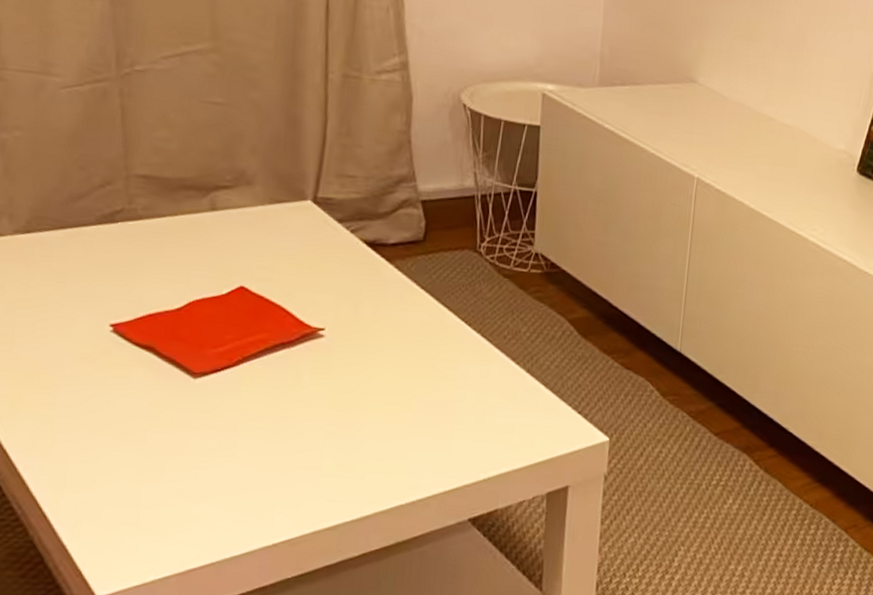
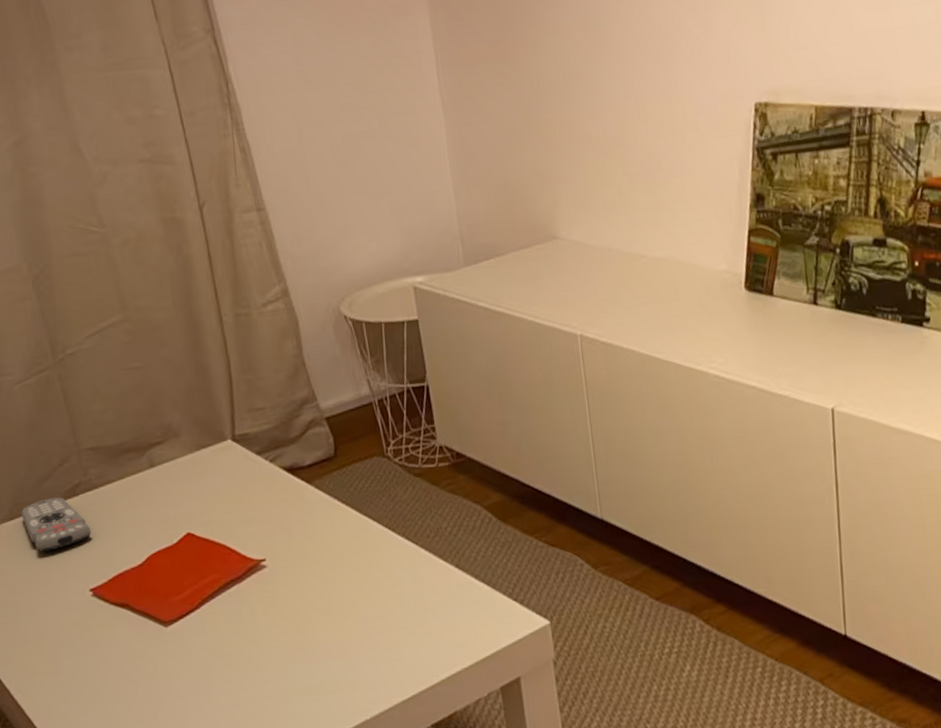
remote control: none [41,218,126,275] -> present [21,497,92,552]

